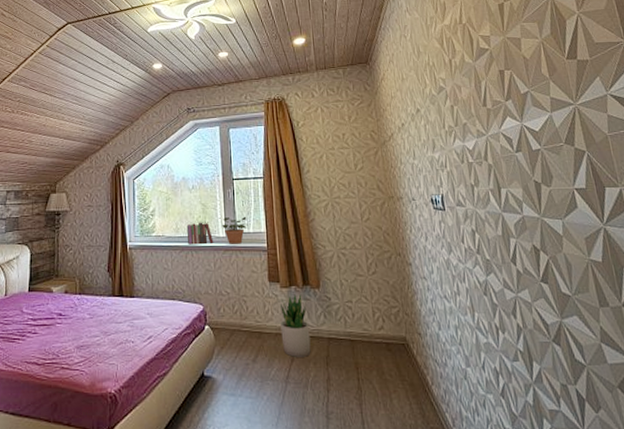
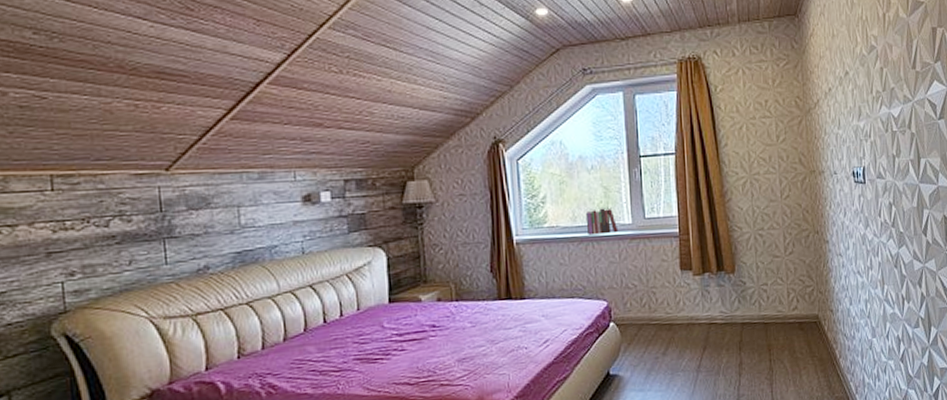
potted plant: present [222,216,248,245] -> none [628,199,658,233]
planter: present [280,294,311,357] -> none [692,281,724,346]

